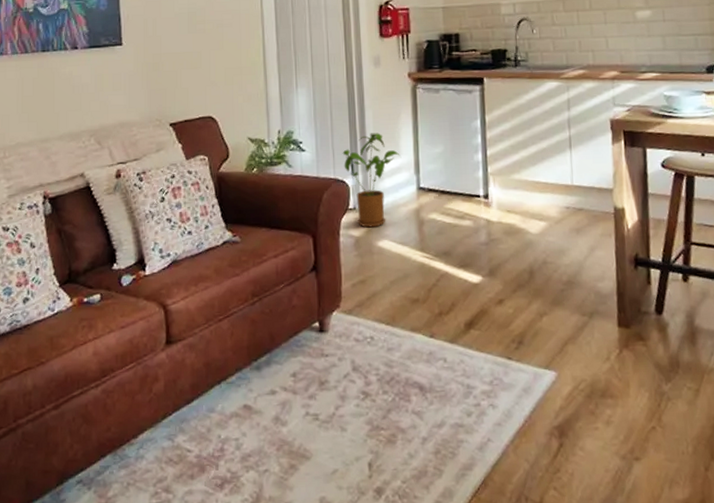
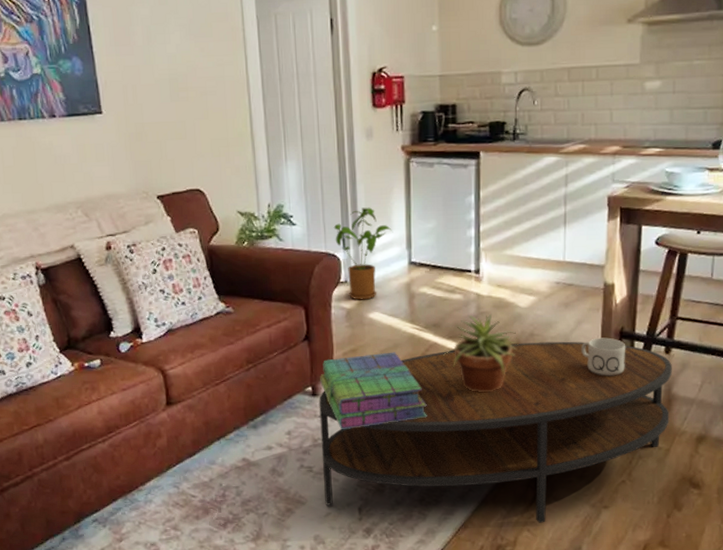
coffee table: none [326,269,696,479] -> present [319,341,672,523]
stack of books: none [328,282,440,371] -> present [320,352,427,430]
potted plant: none [454,240,532,327] -> present [442,313,518,393]
mug: none [596,265,643,307] -> present [581,337,626,376]

